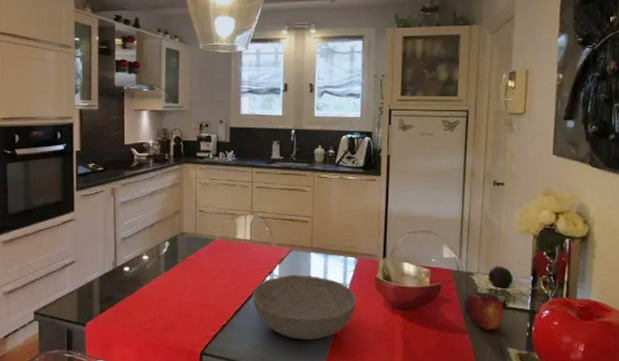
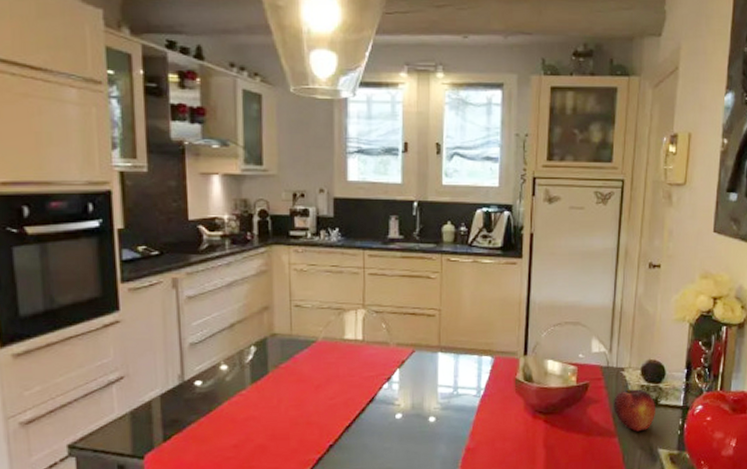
bowl: present [253,275,357,340] -> none [367,379,493,456]

